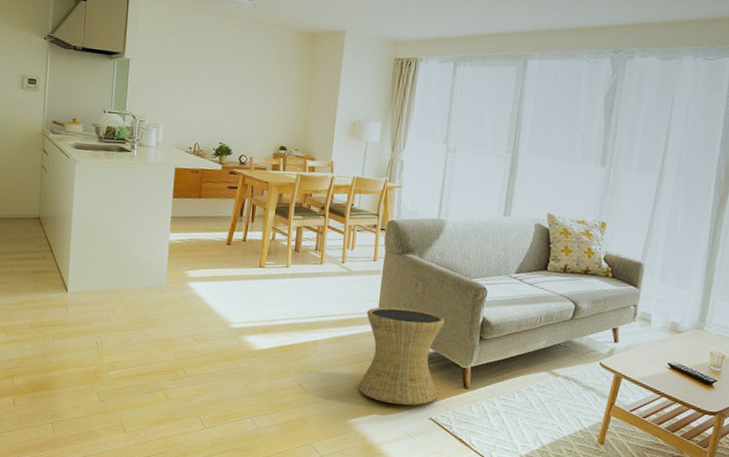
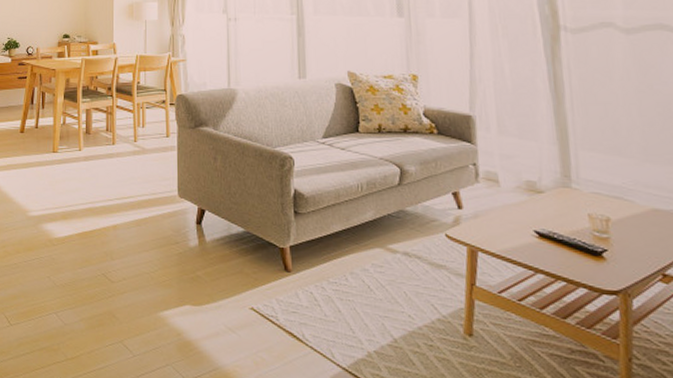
side table: present [358,307,445,406] -> none [165,184,255,294]

